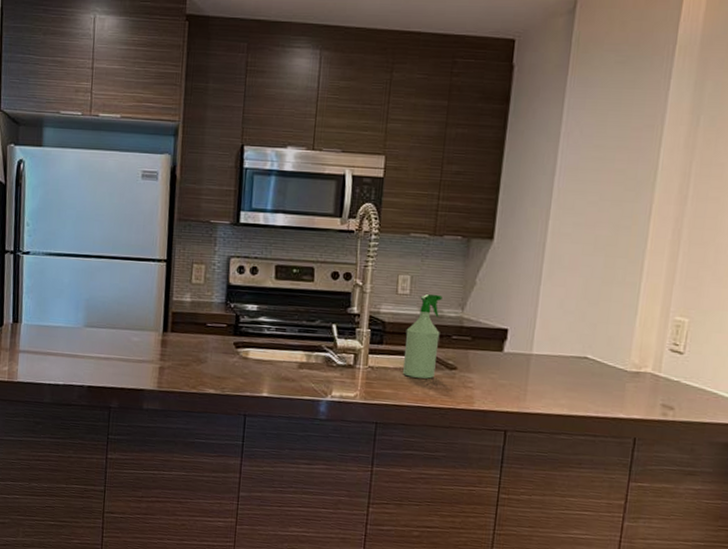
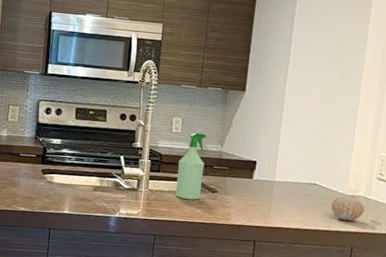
fruit: none [607,374,653,406] -> present [331,197,365,222]

